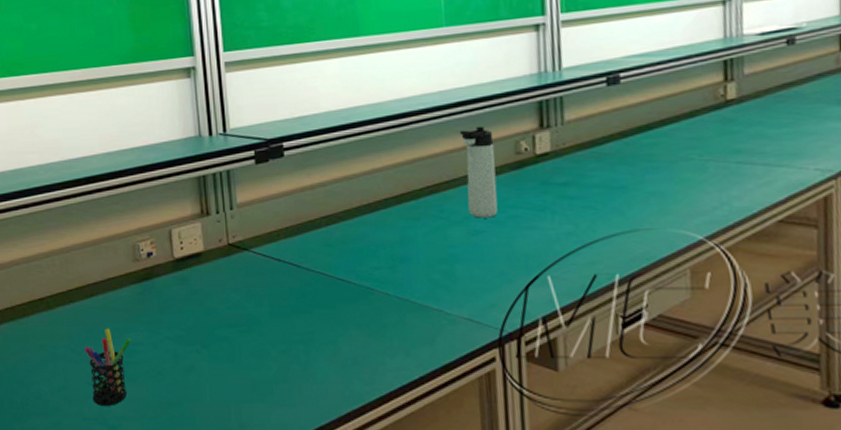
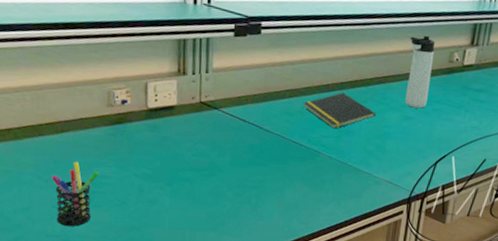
notepad: none [344,211,435,257] -> present [303,92,376,129]

